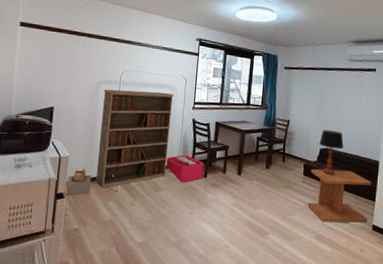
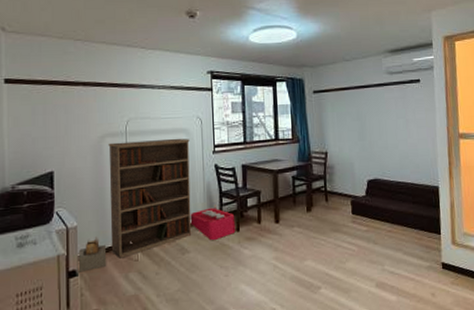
side table: present [307,168,371,223] -> none [360,202,435,267]
table lamp: present [319,130,344,175] -> none [365,157,394,210]

